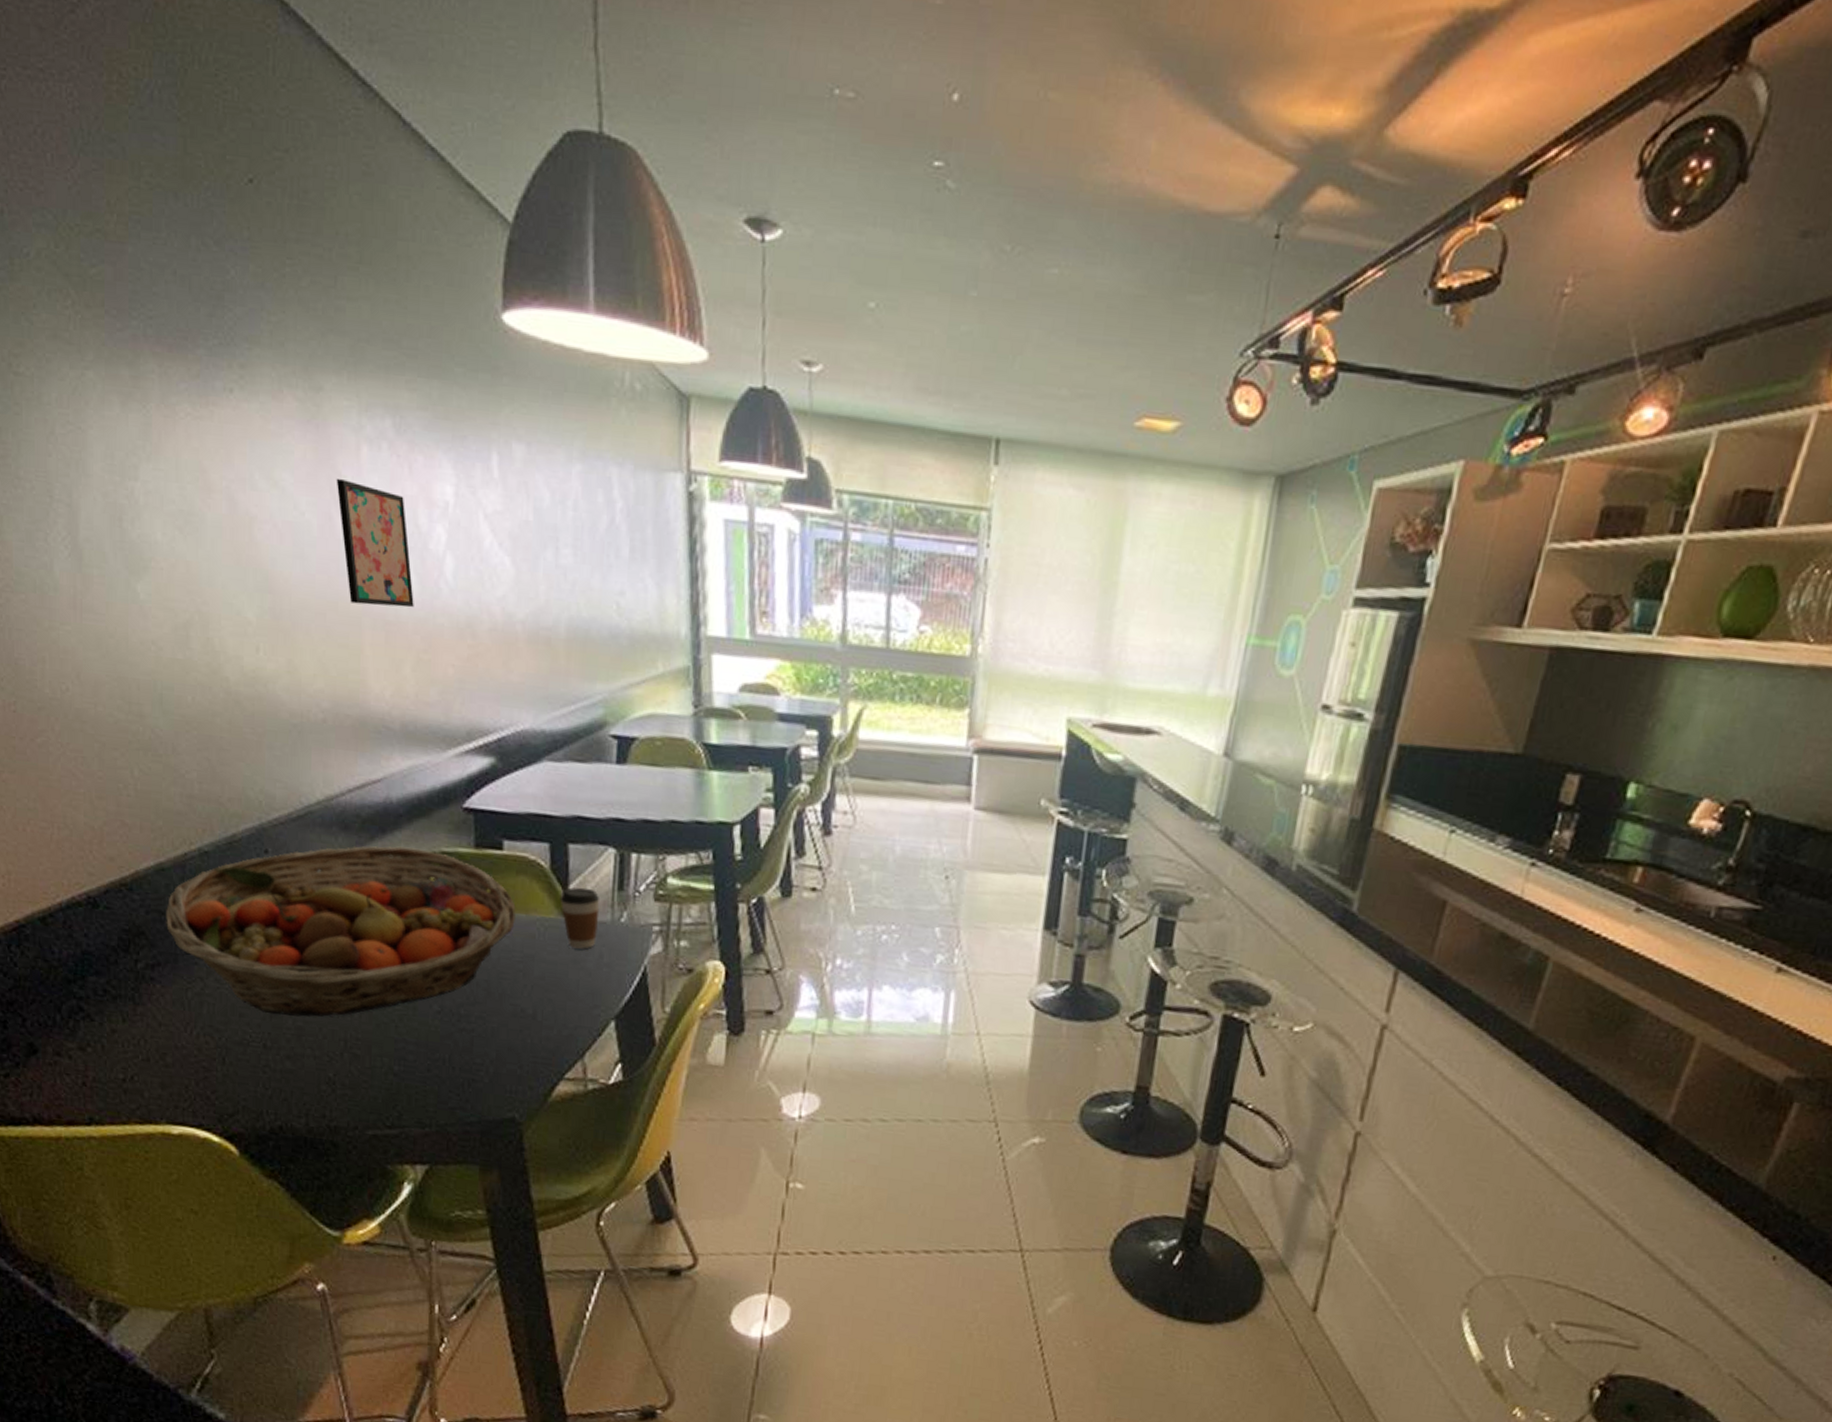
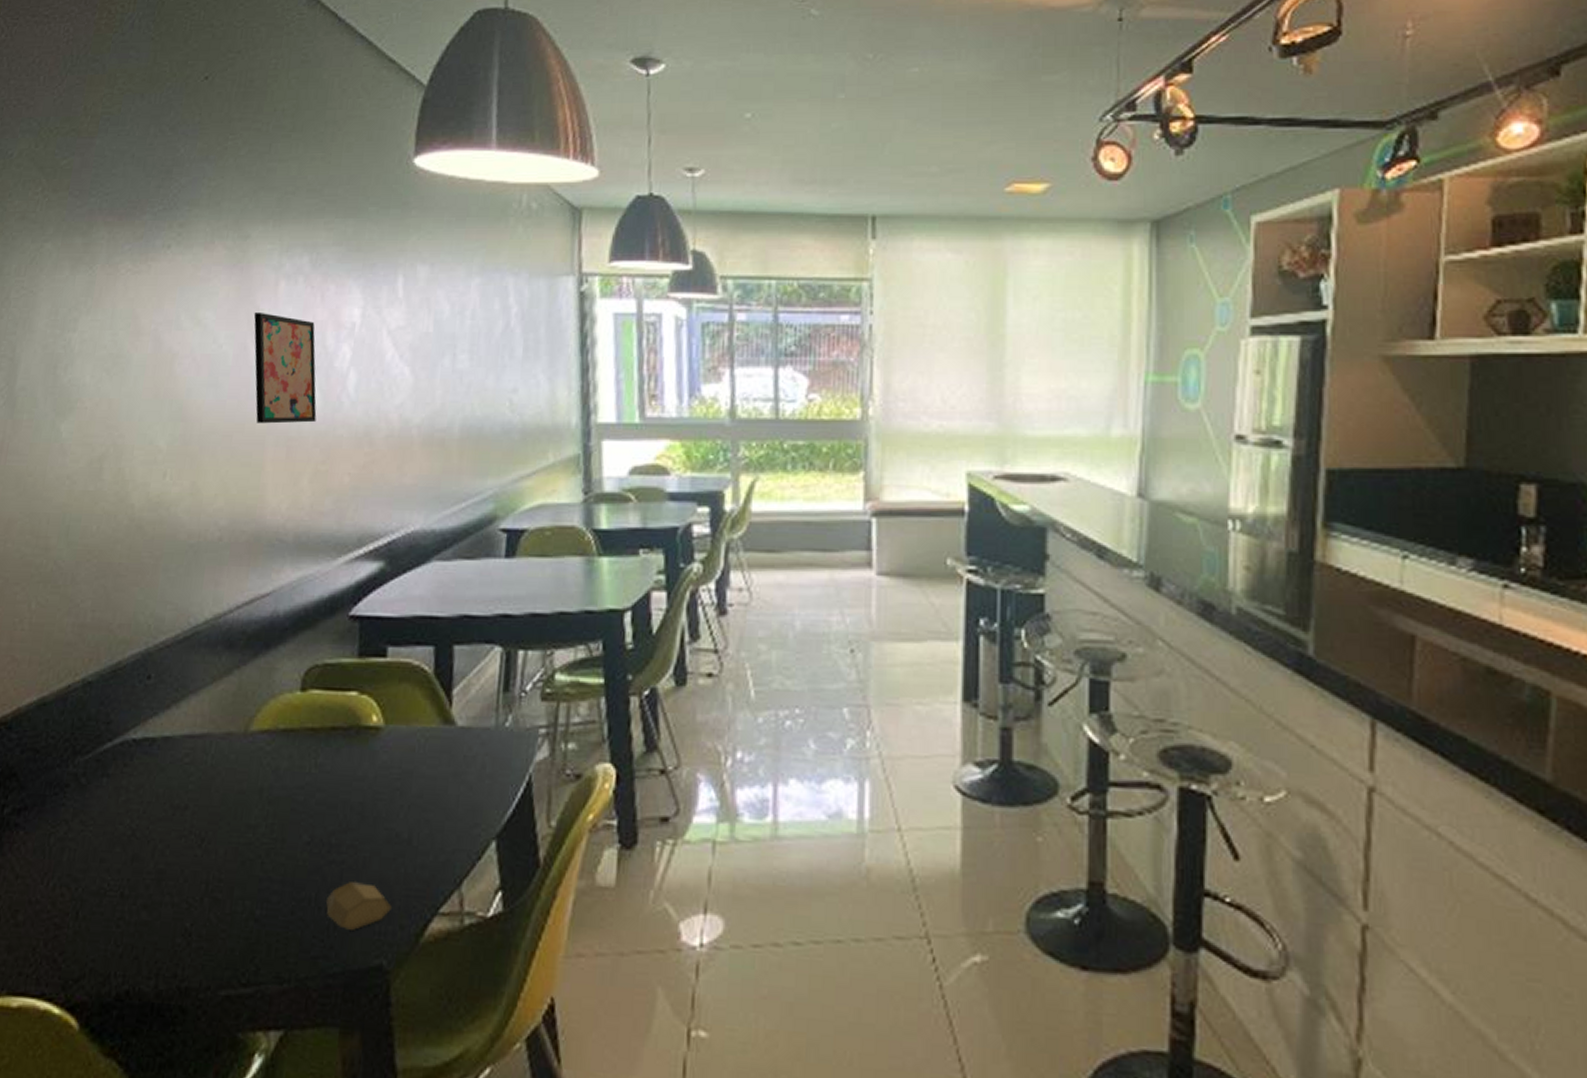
fruit basket: present [166,845,516,1017] -> none [39,661,397,858]
soap bar: none [460,1047,522,1088] -> present [326,882,393,930]
coffee cup: present [559,887,600,950] -> none [442,691,485,760]

